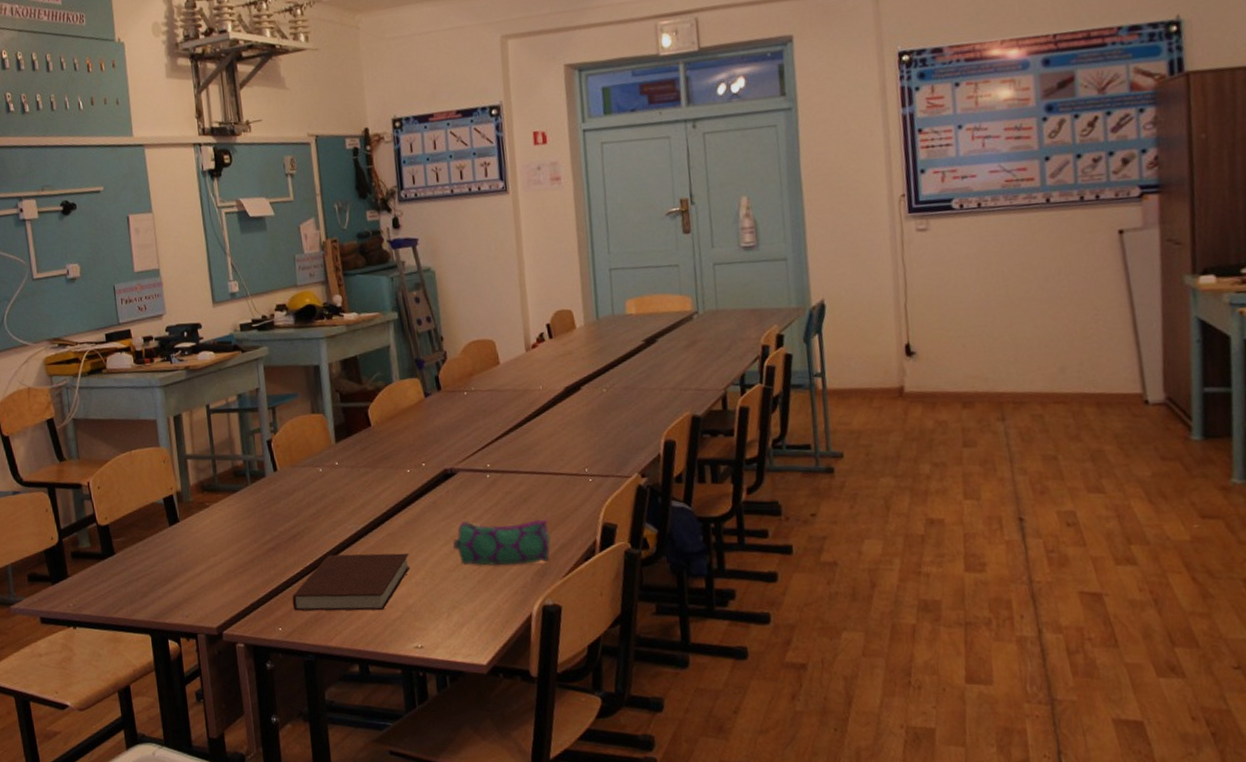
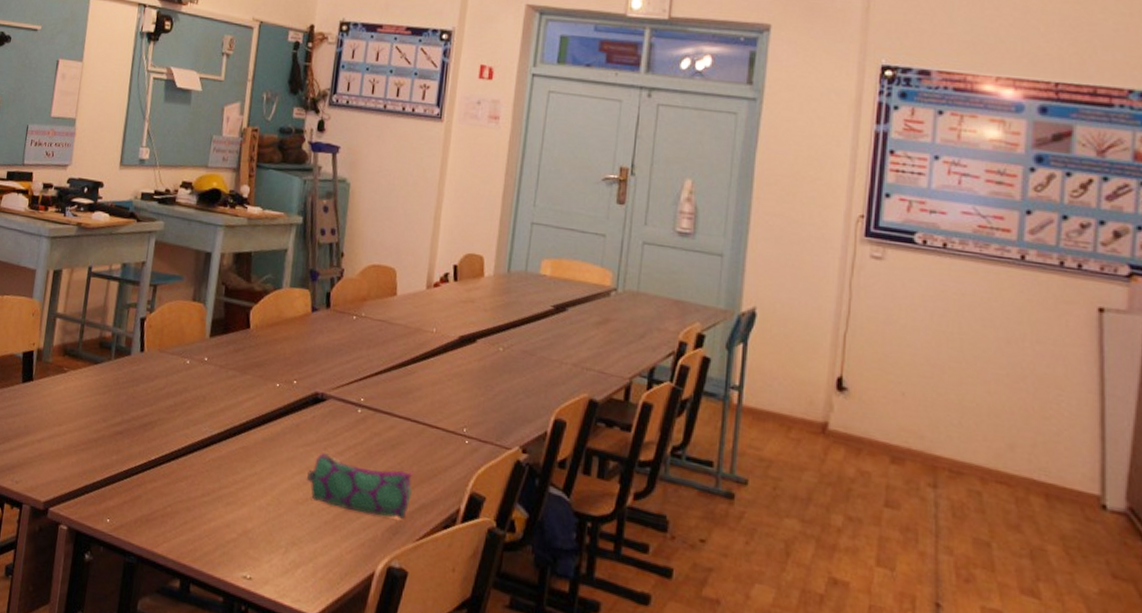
notebook: present [292,553,411,611] -> none [126,453,259,528]

